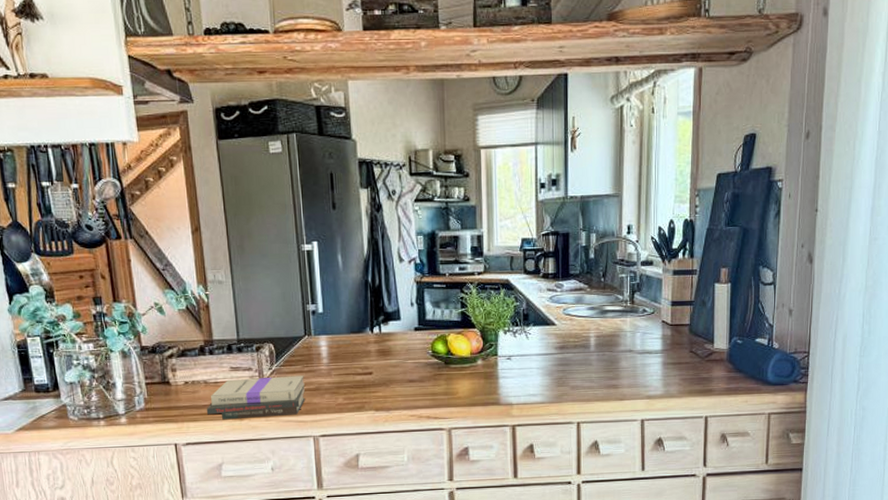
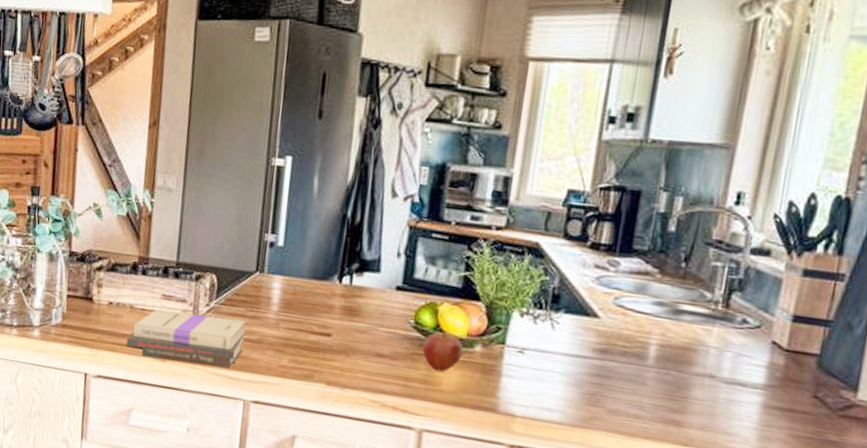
apple: none [440,355,470,384] -> present [421,331,464,371]

